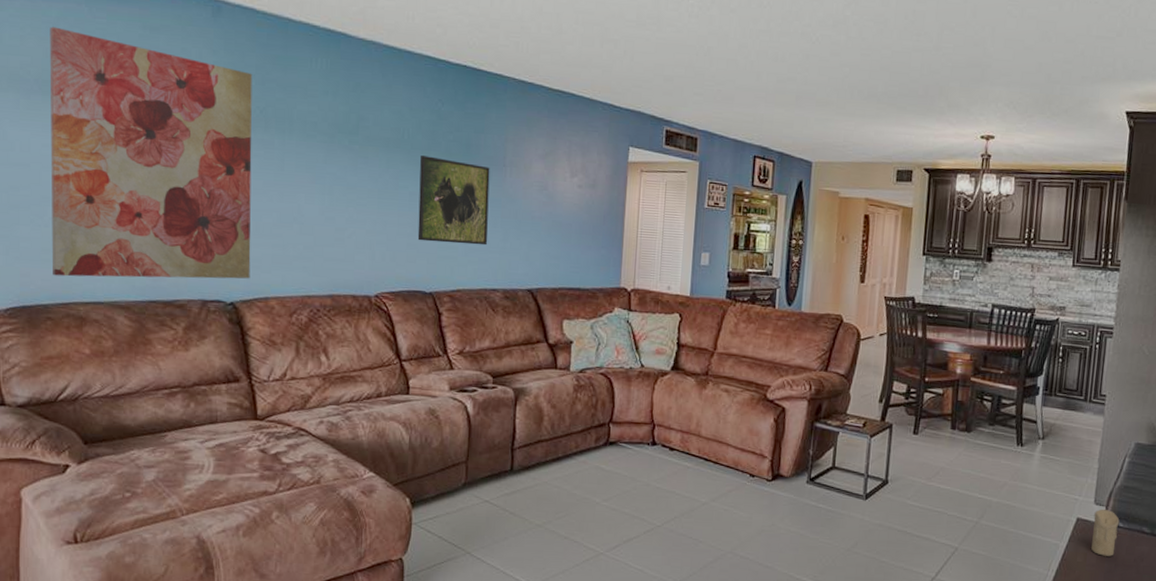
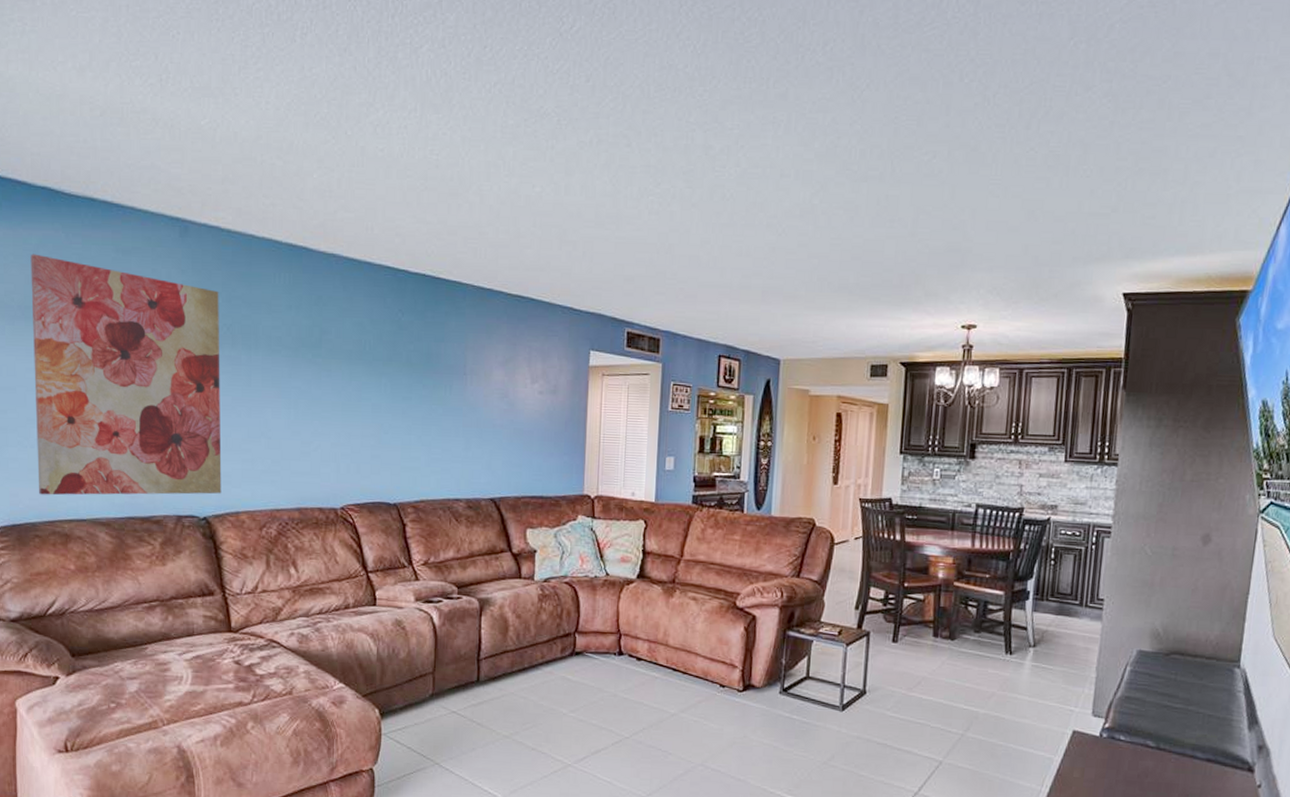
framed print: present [417,156,490,246] -> none [381,367,451,455]
candle: present [1091,509,1120,556] -> none [1089,721,1121,772]

